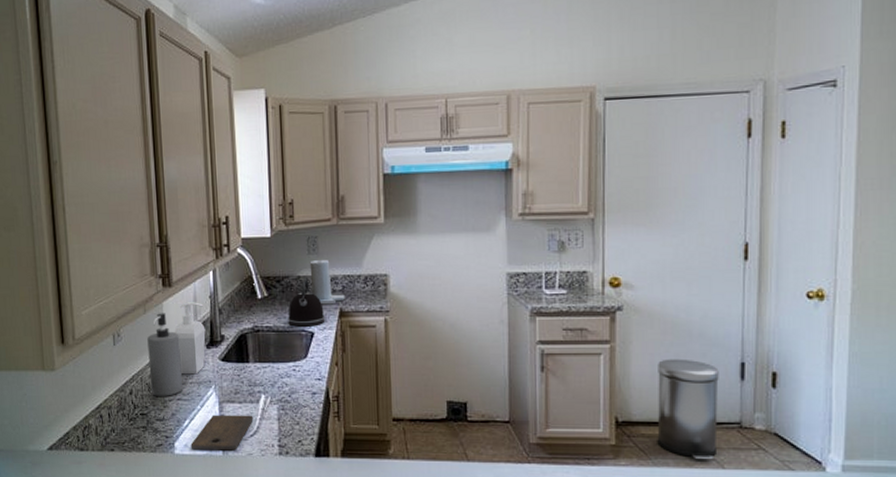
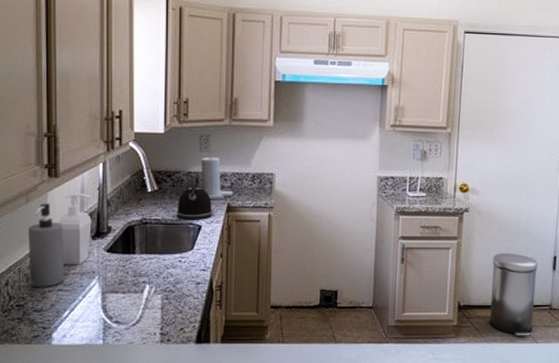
cutting board: present [190,414,254,451] -> none [69,305,137,340]

